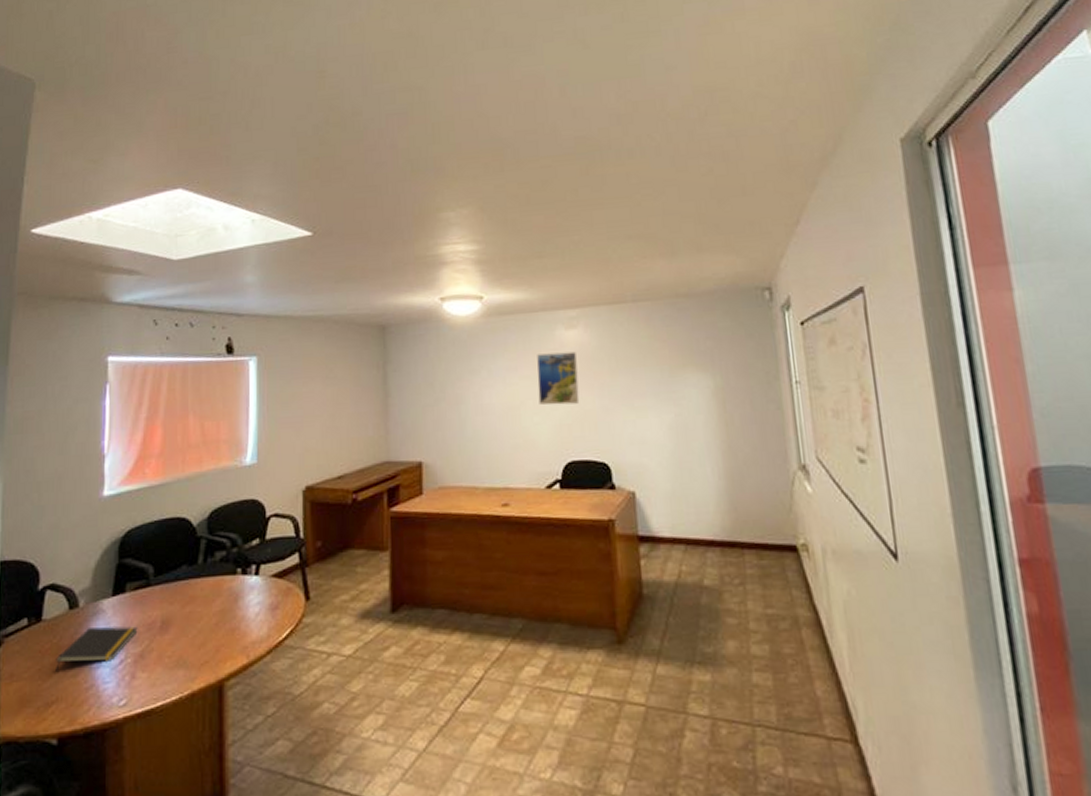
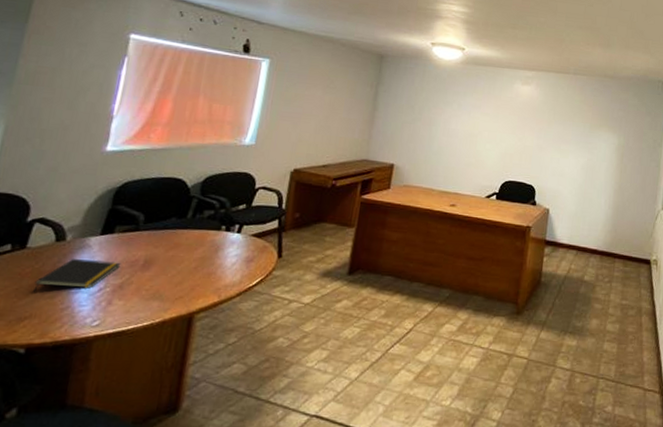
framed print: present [537,351,580,405] -> none [492,99,526,140]

